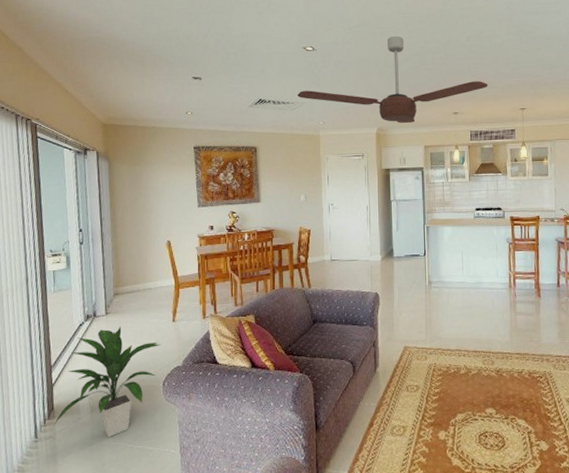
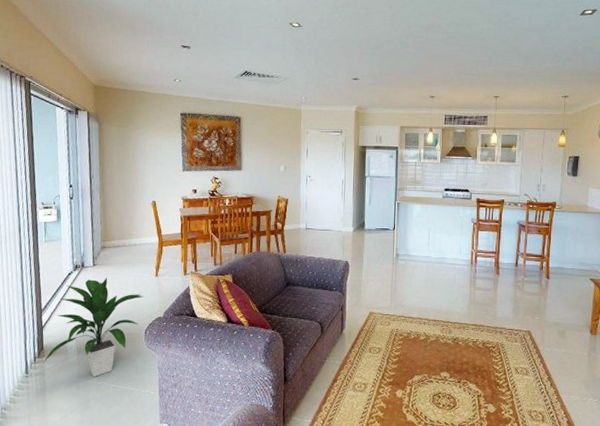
ceiling fan: present [297,36,488,124] -> none [282,18,465,104]

